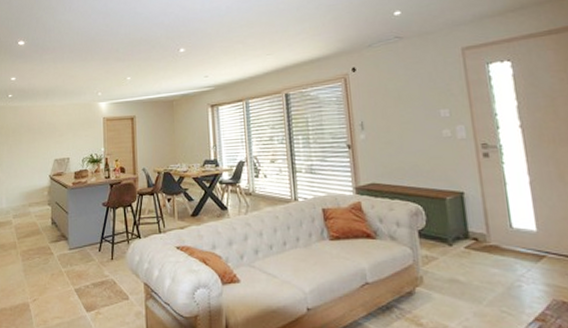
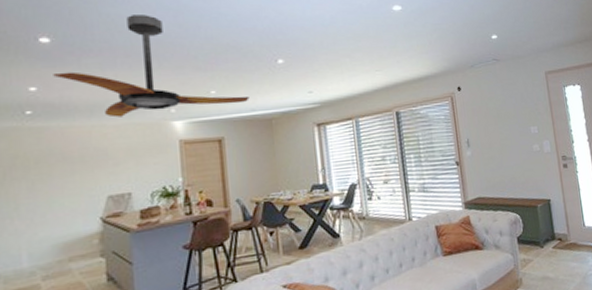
ceiling fan: none [25,19,156,99] -> present [53,15,250,118]

